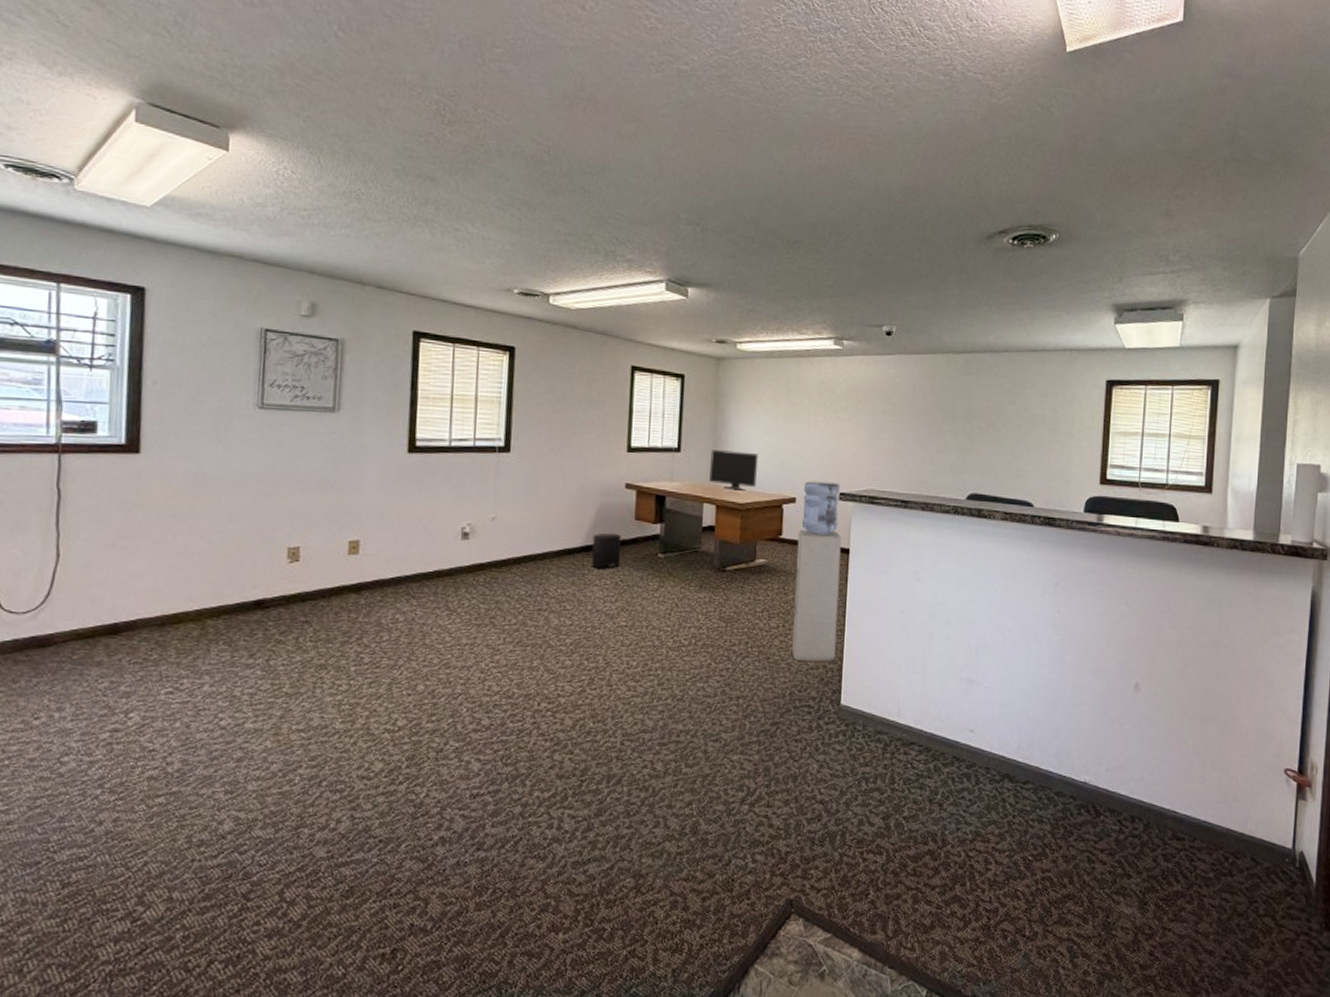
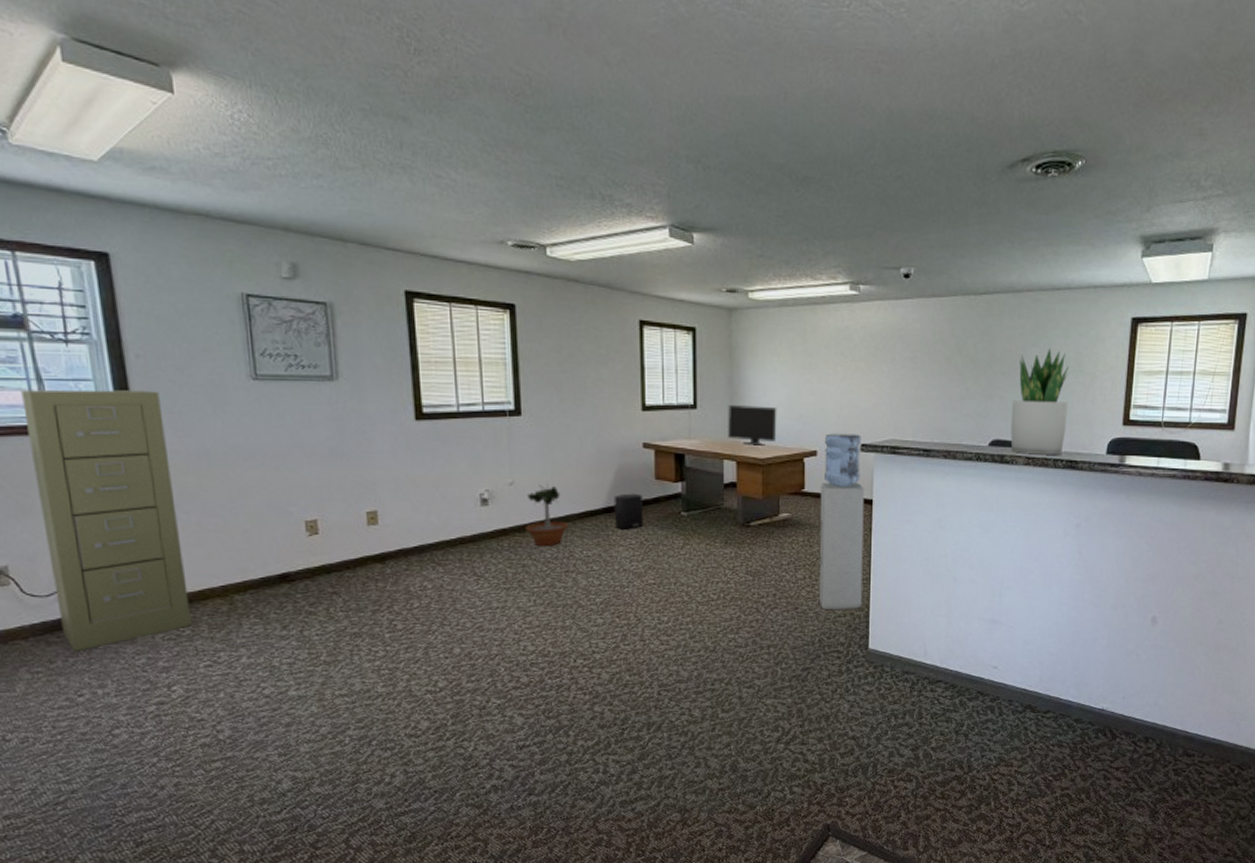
filing cabinet: none [31,410,169,672] -> present [21,389,191,652]
potted tree: none [503,518,545,583] -> present [526,482,568,546]
planter: none [988,406,1045,512] -> present [1010,348,1069,456]

